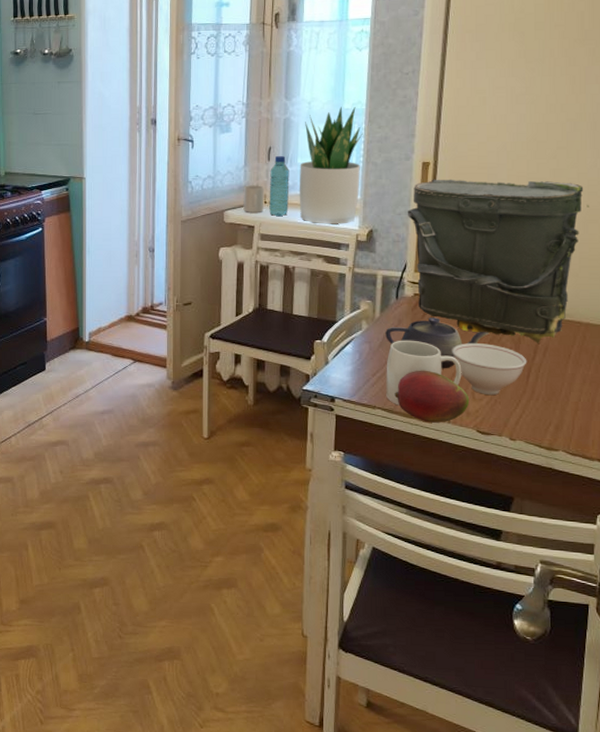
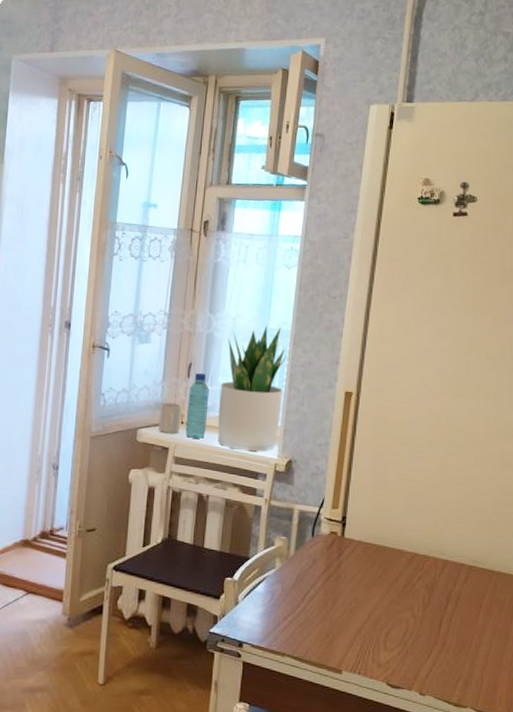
teapot: present [385,317,490,369] -> none [299,558,404,615]
mug: present [386,340,462,406] -> none [296,581,375,654]
fruit: present [394,370,470,423] -> none [305,615,381,674]
bag: present [408,179,589,343] -> none [328,410,505,591]
bowl: present [452,343,527,395] -> none [365,588,440,645]

